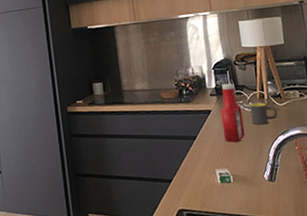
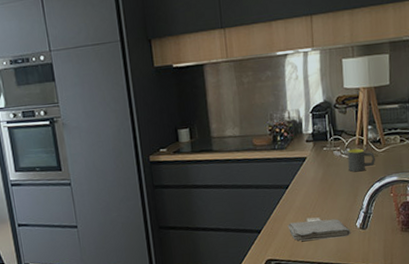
washcloth: none [197,170,260,192] -> present [287,219,351,241]
ketchup bottle: present [220,83,245,143] -> none [316,128,340,191]

